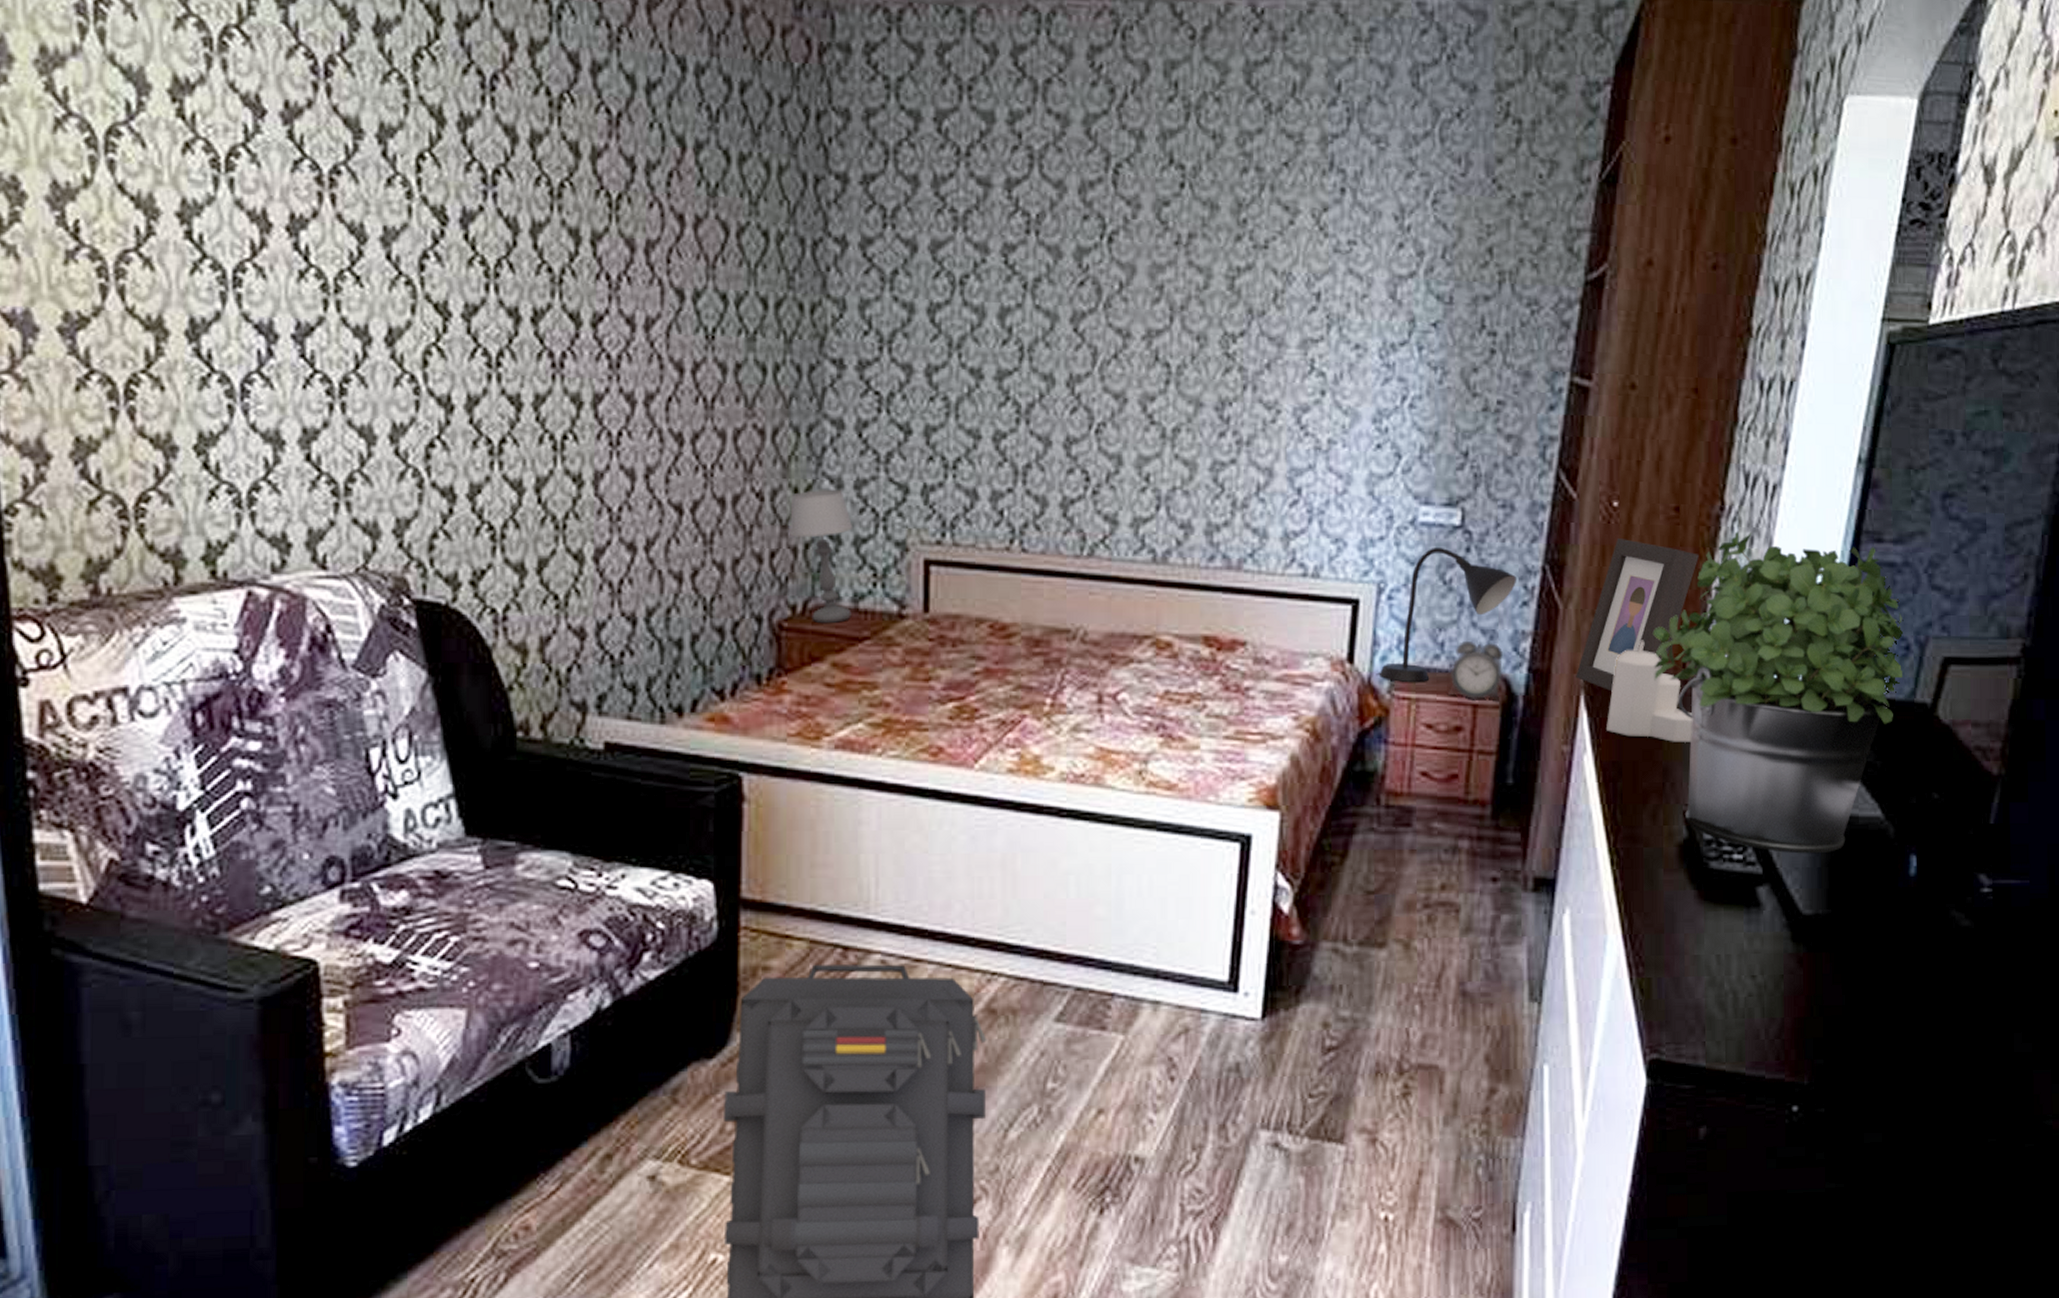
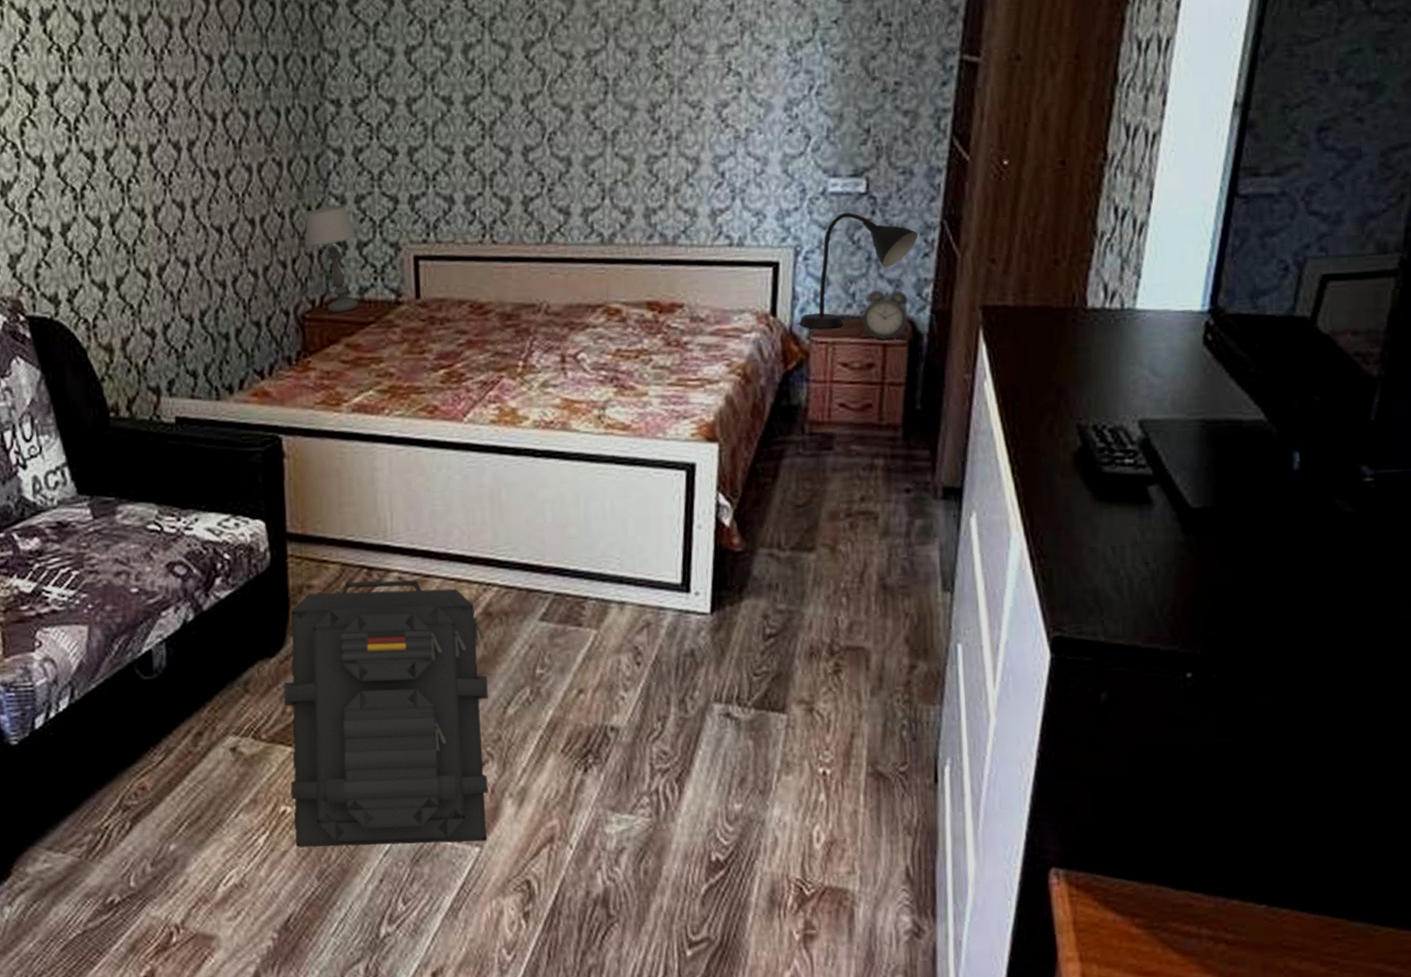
picture frame: present [1576,539,1699,692] -> none [974,192,1084,326]
candle: present [1605,640,1693,743] -> none [1003,279,1084,366]
potted plant: present [1653,531,1904,854] -> none [1044,177,1283,456]

